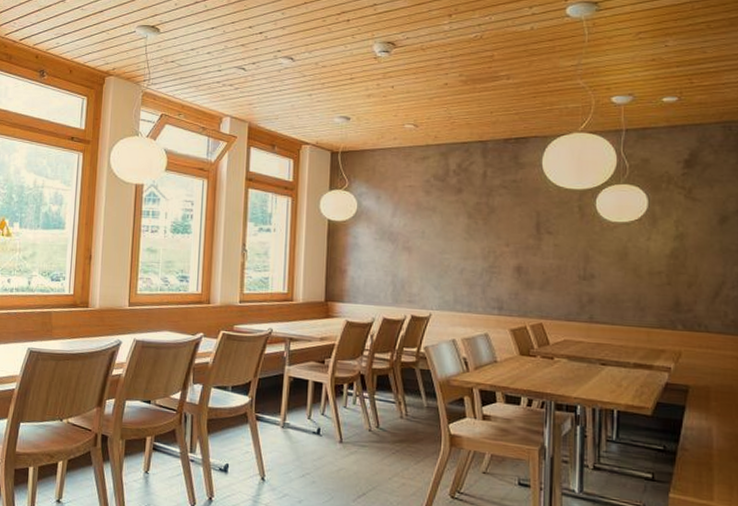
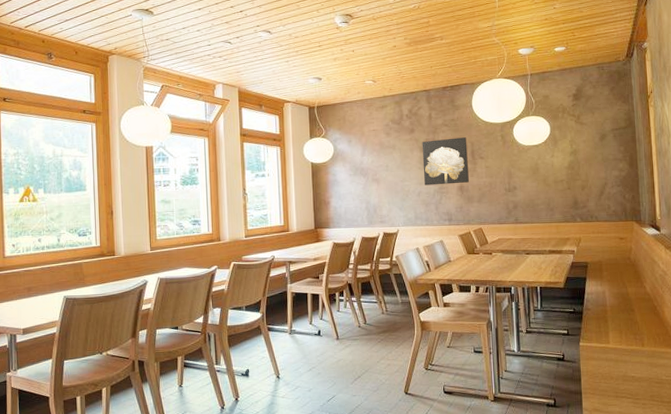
wall art: none [469,204,531,264] -> present [422,137,469,186]

